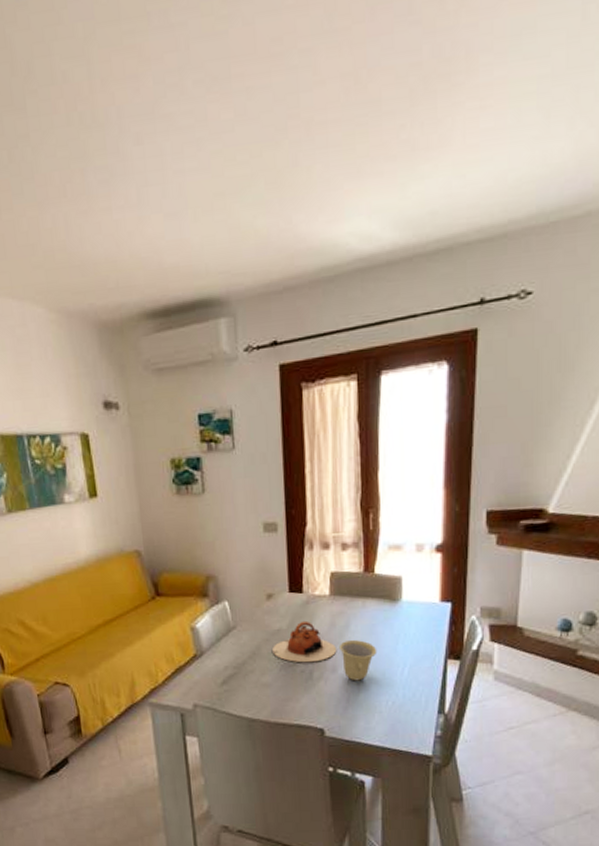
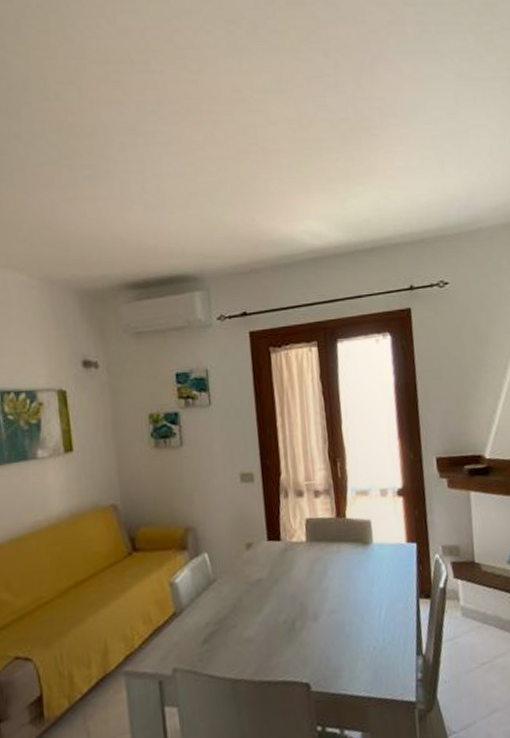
teapot: present [272,620,337,663] -> none [254,568,317,613]
cup: present [339,640,377,681] -> none [318,585,355,629]

